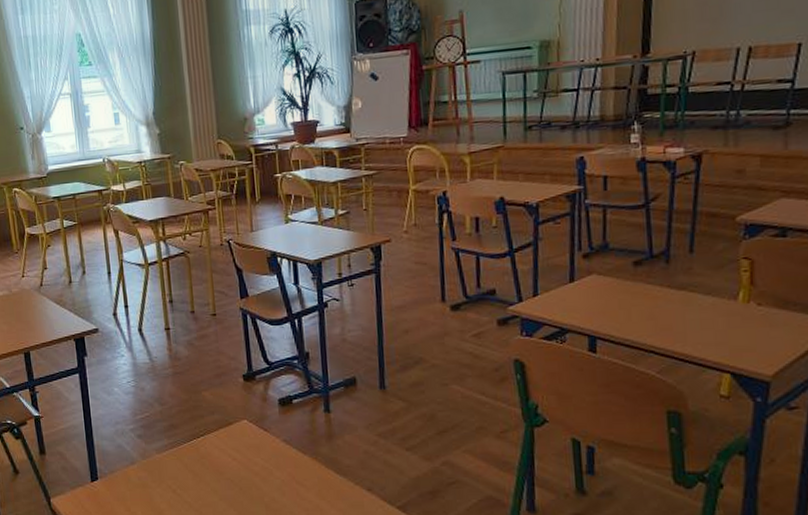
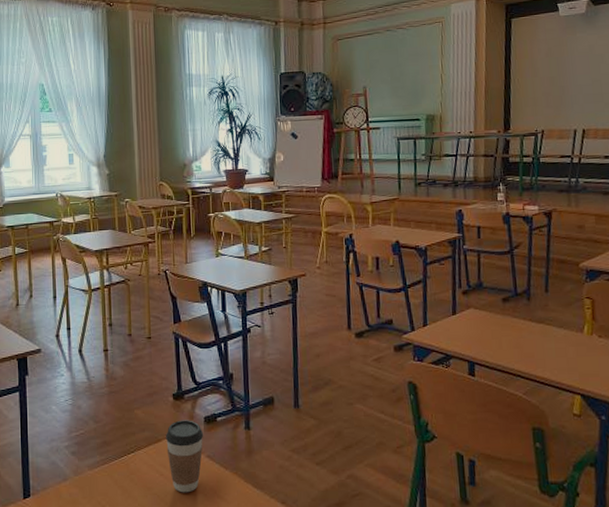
coffee cup: none [236,402,279,478] -> present [165,420,204,493]

